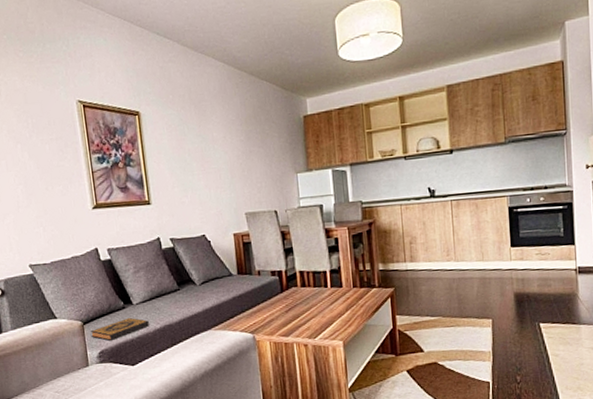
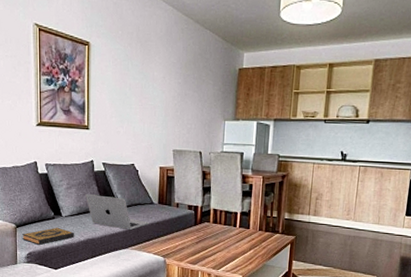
laptop: none [156,274,231,309] -> present [86,193,150,230]

